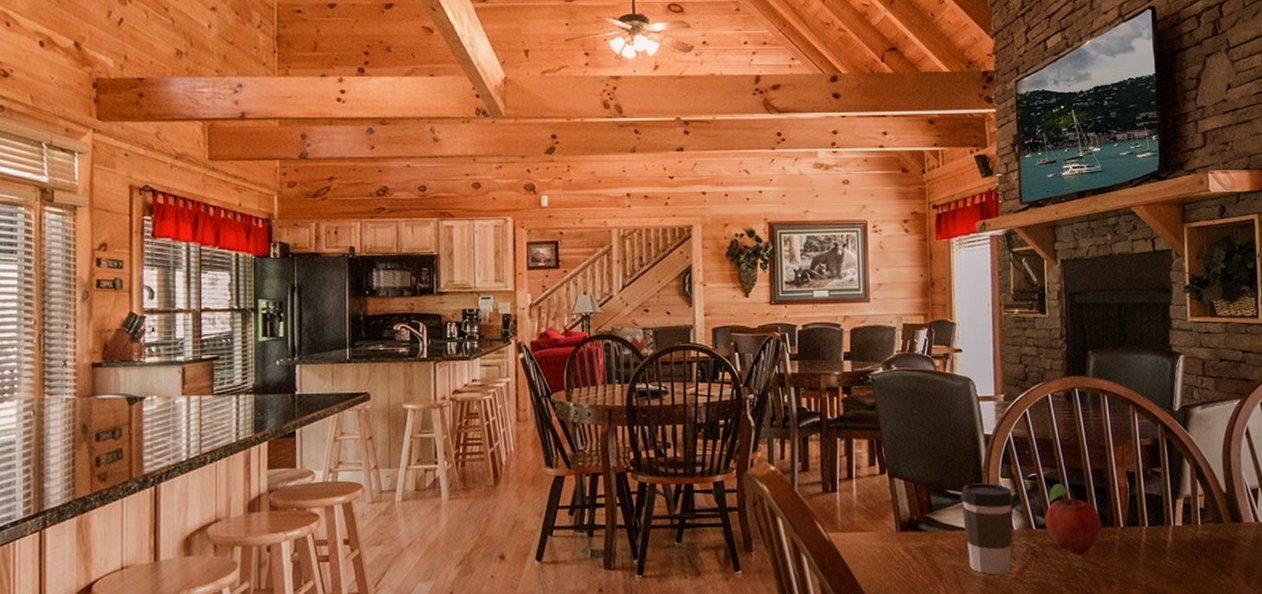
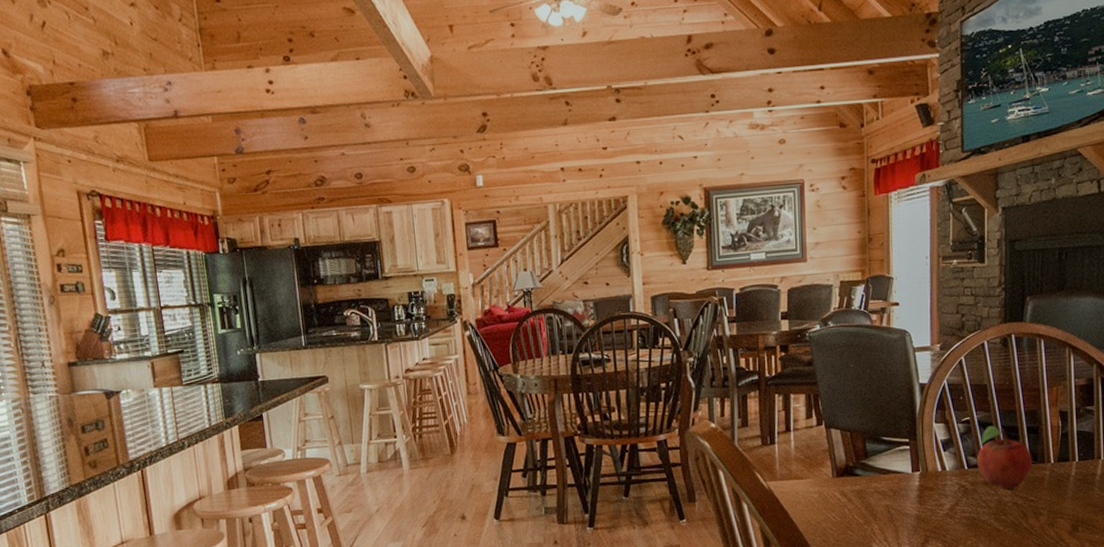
coffee cup: present [960,483,1014,575] -> none [894,429,947,513]

